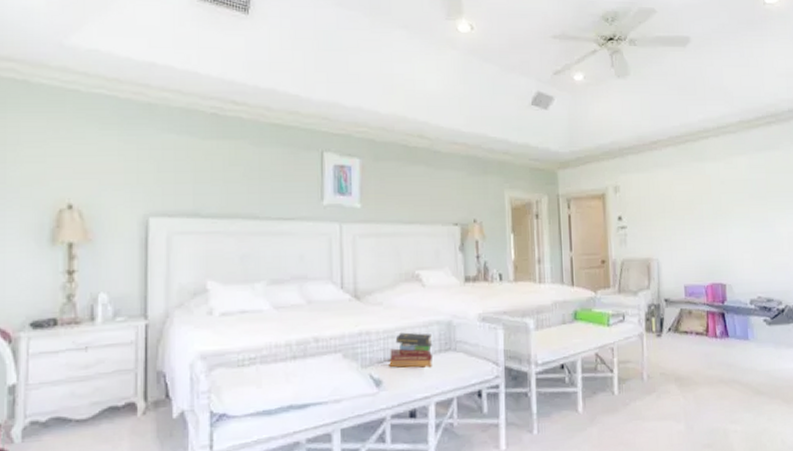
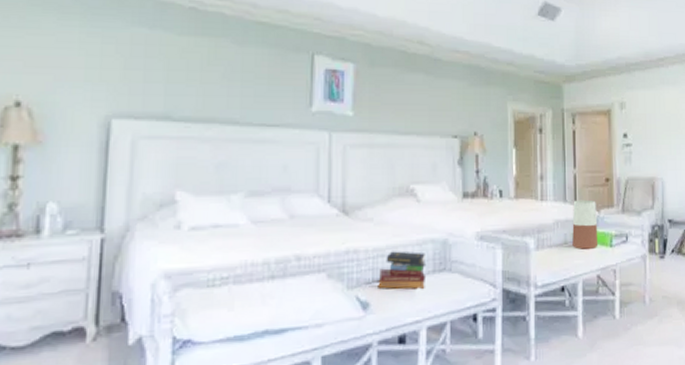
vase: none [570,281,596,329] -> present [572,199,599,249]

